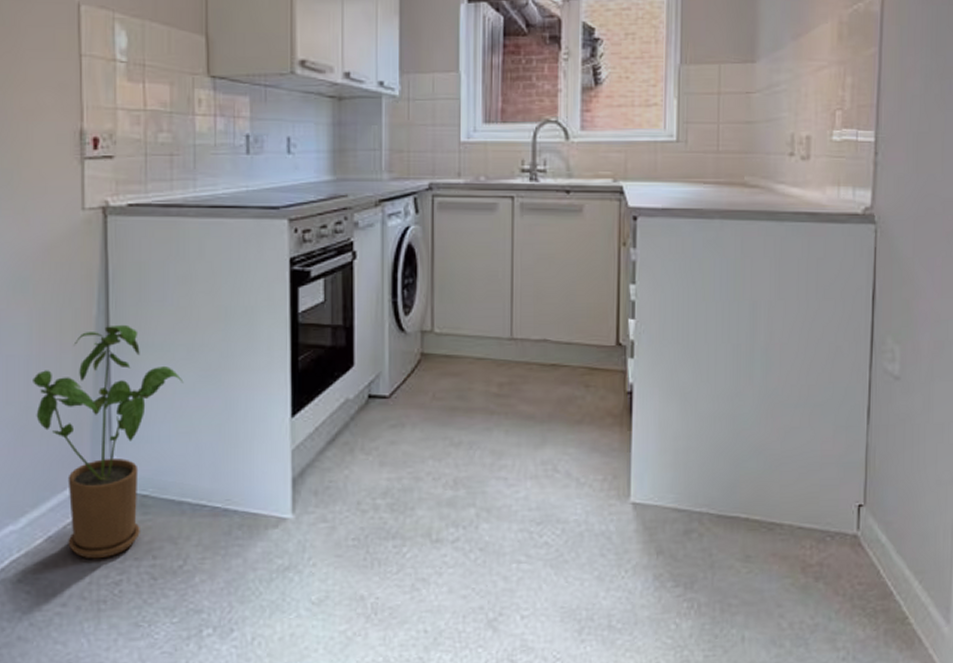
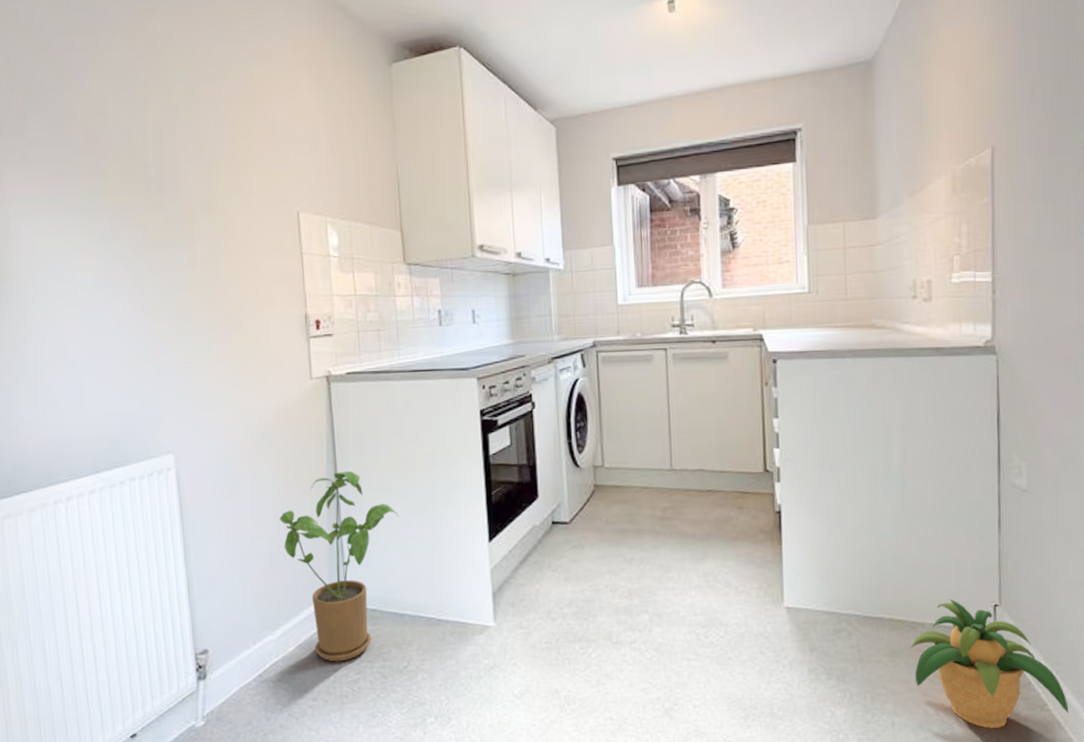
potted plant: none [766,497,930,644] -> present [910,598,1069,728]

